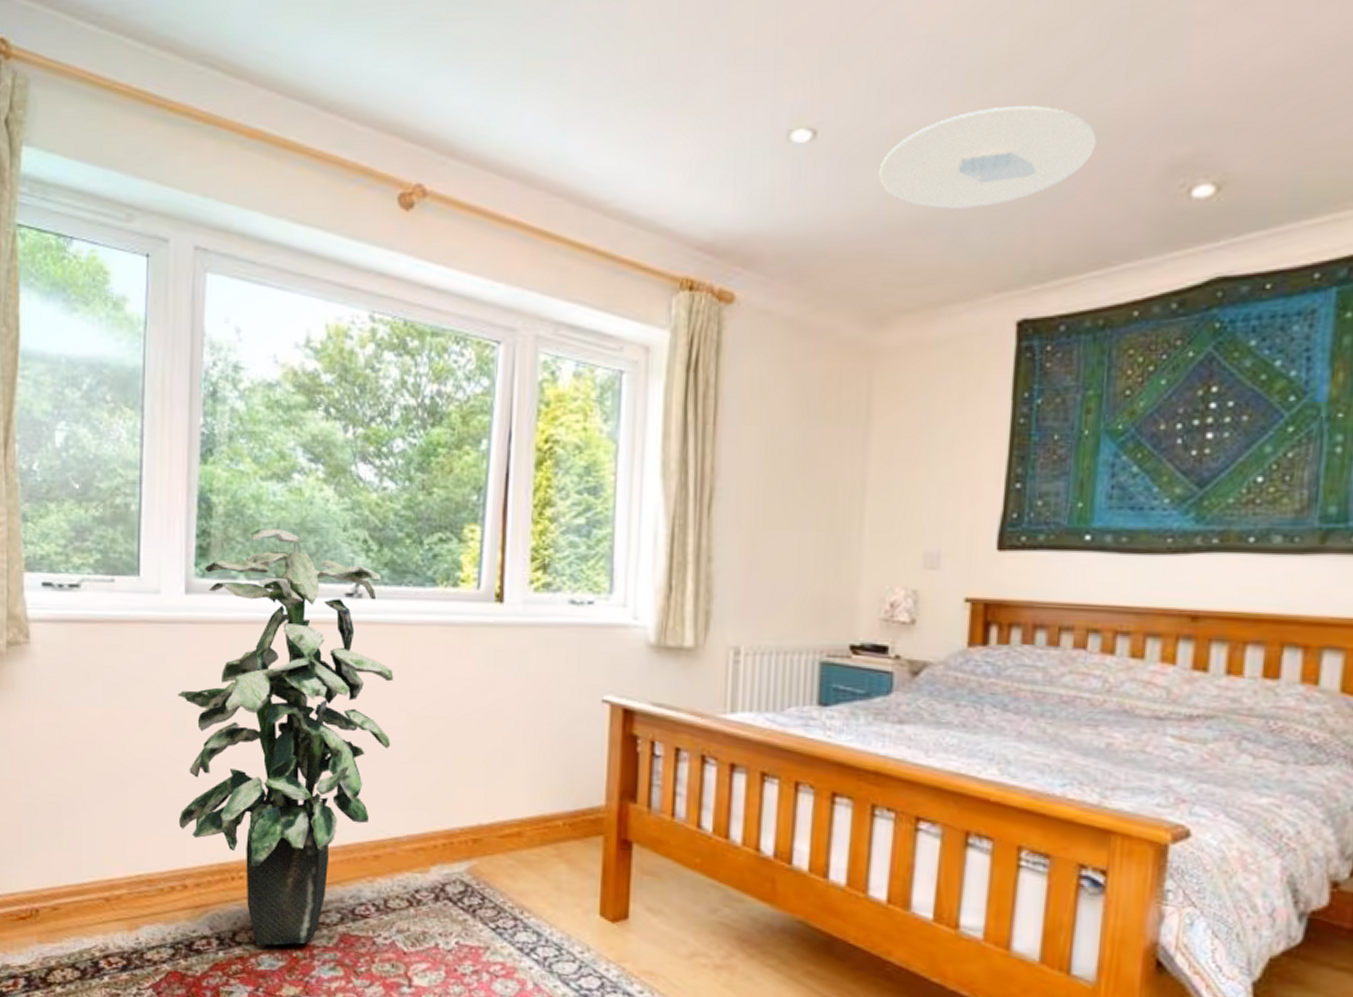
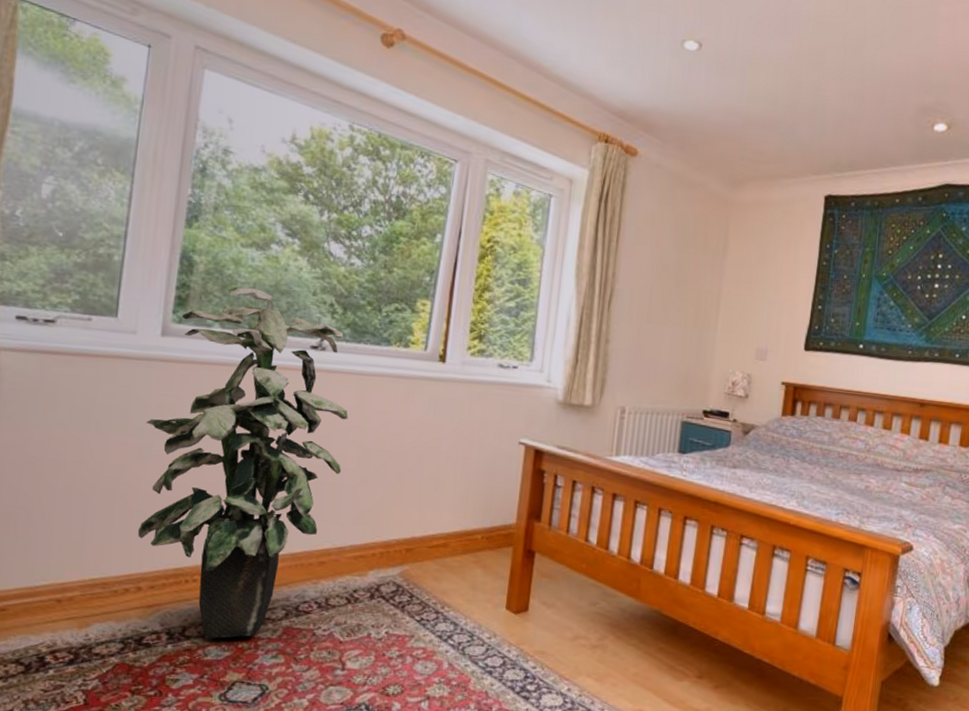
ceiling light: present [878,106,1097,209] -> none [741,49,880,116]

